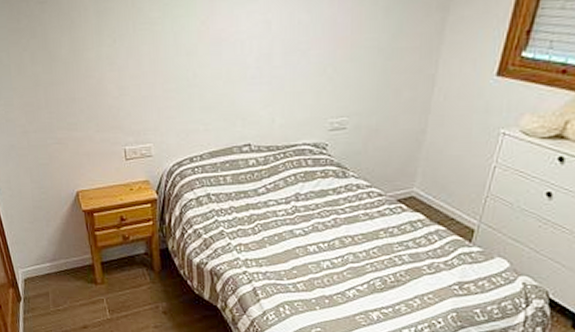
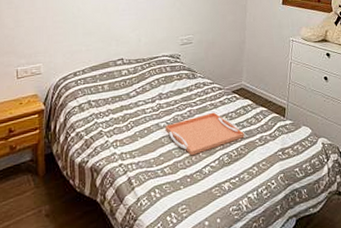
serving tray: none [301,224,408,274] -> present [165,112,245,156]

